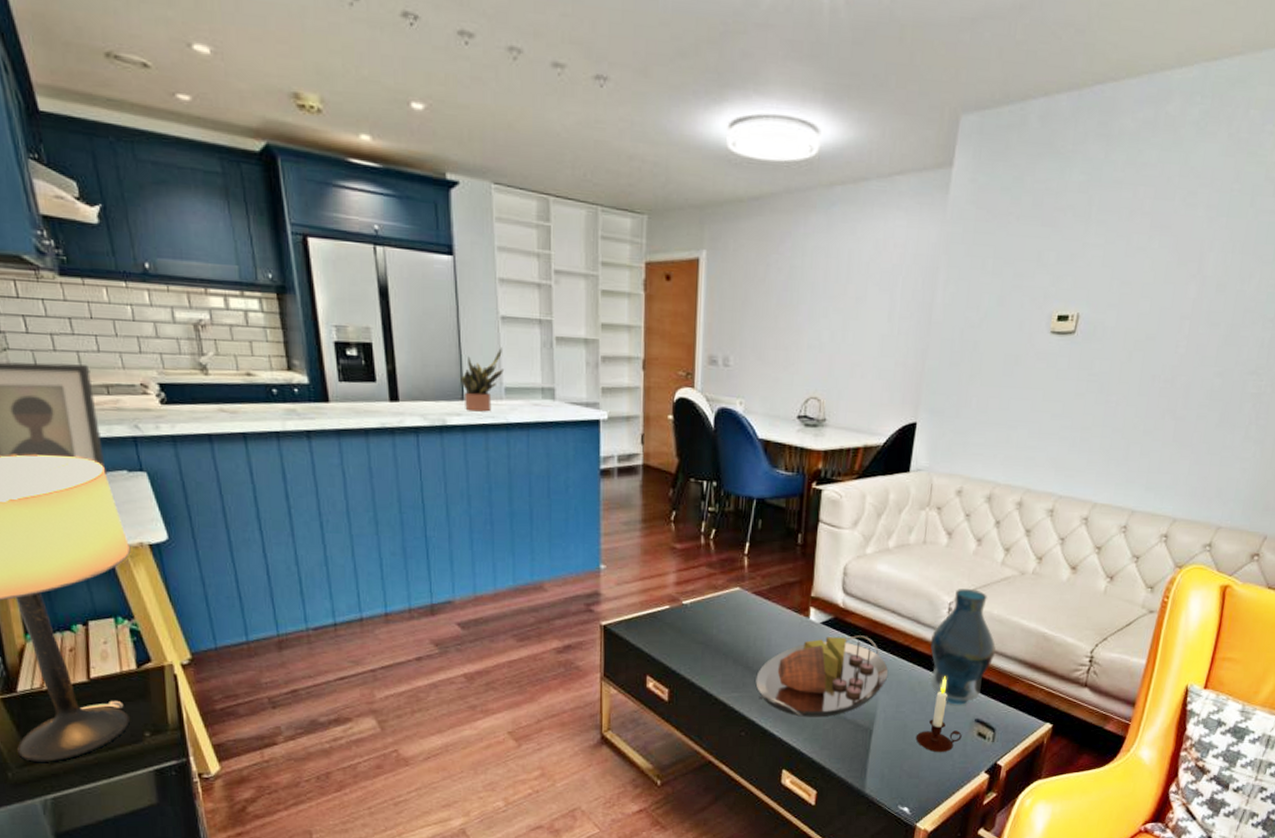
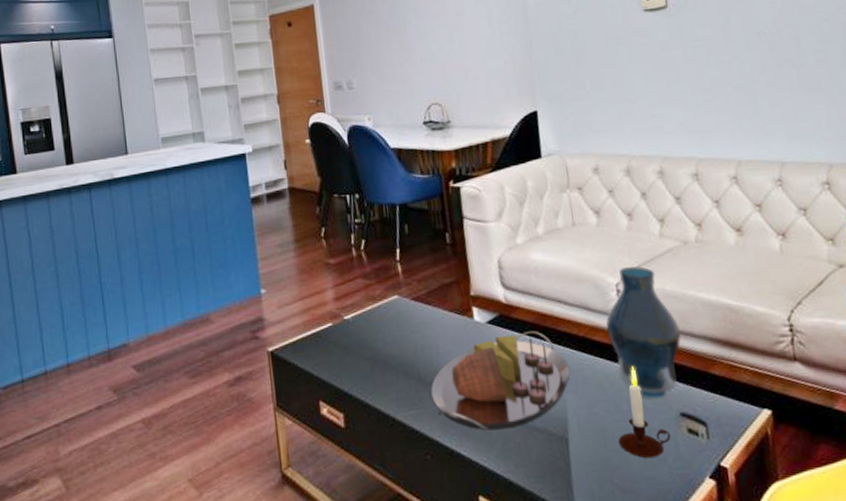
potted plant: present [460,346,503,412] -> none [124,104,159,163]

